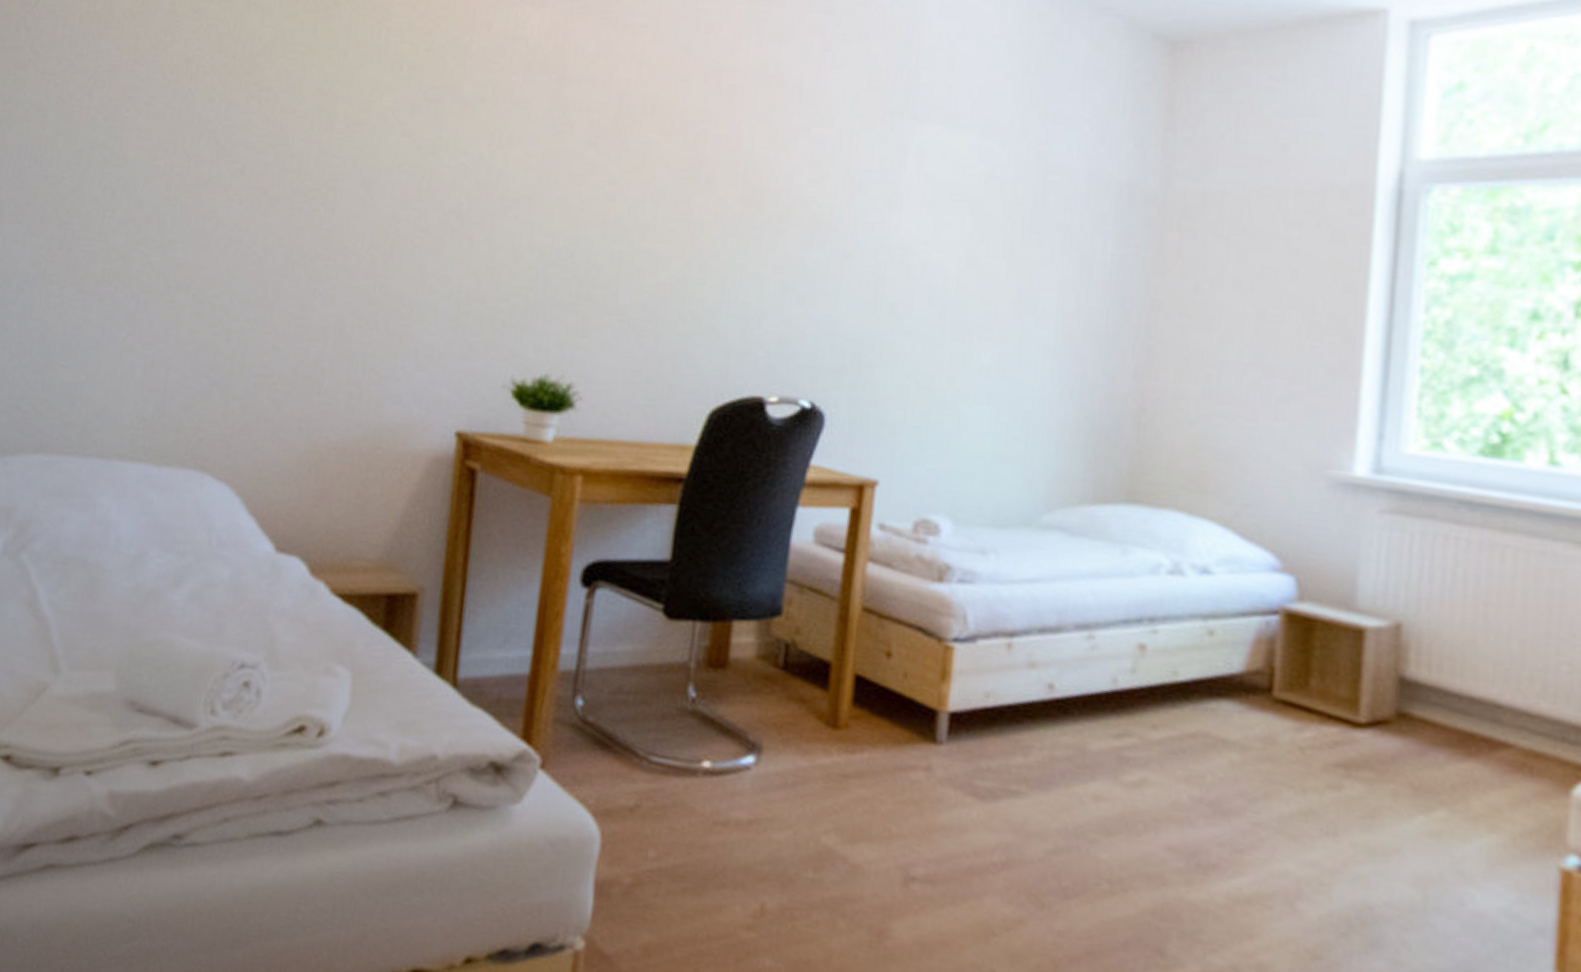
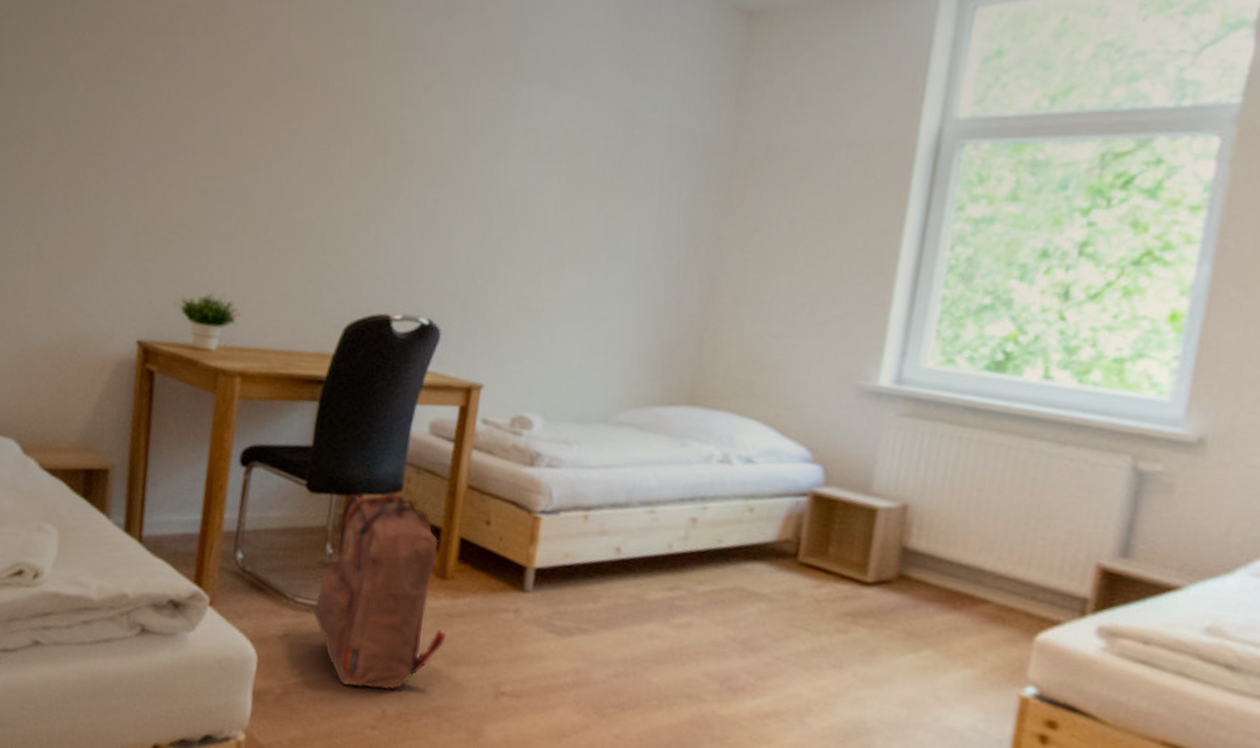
backpack: none [672,619,841,877] -> present [313,493,447,690]

